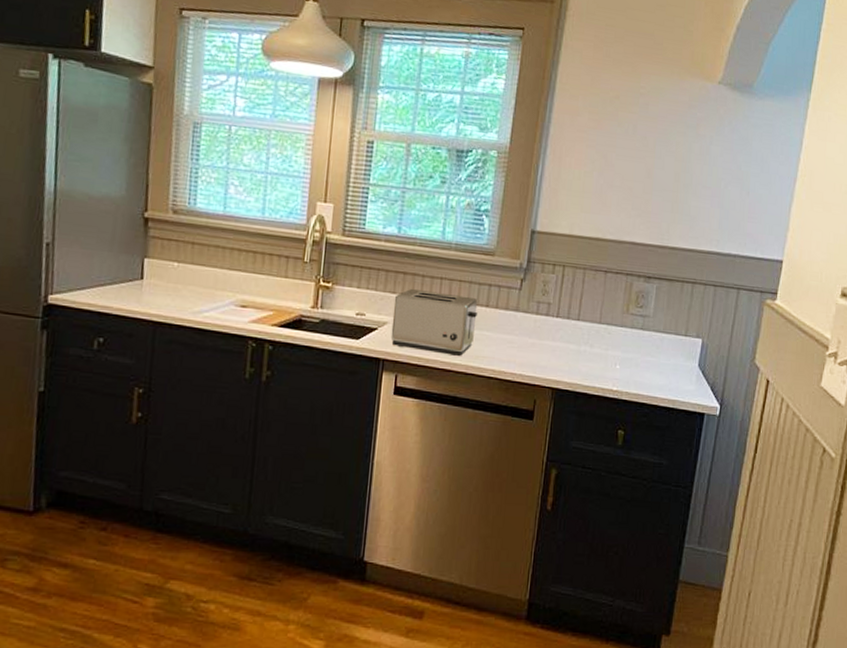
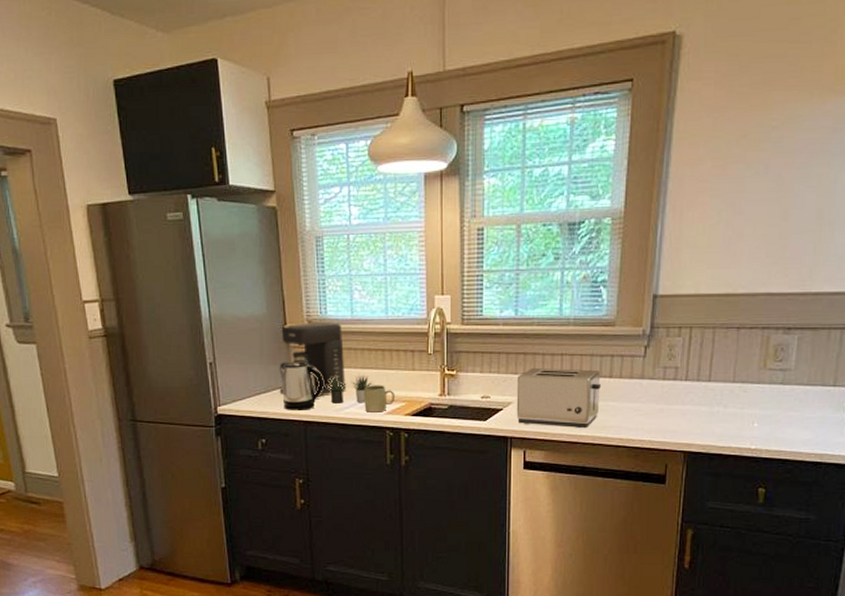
coffee maker: none [129,212,212,296] -> present [279,321,347,397]
kettle: none [130,253,183,310] -> present [279,362,323,412]
succulent plant: none [183,275,240,307] -> present [325,374,373,404]
mug: none [226,288,263,320] -> present [364,385,396,413]

